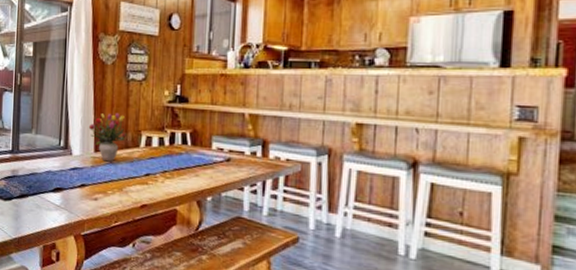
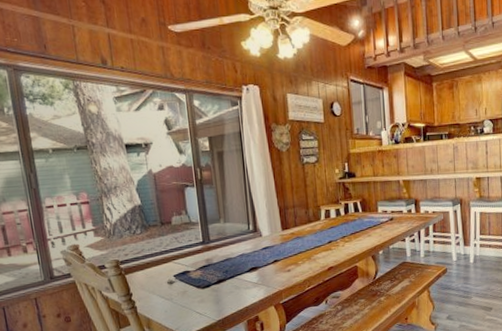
flower arrangement: present [88,113,128,162] -> none [273,193,309,237]

